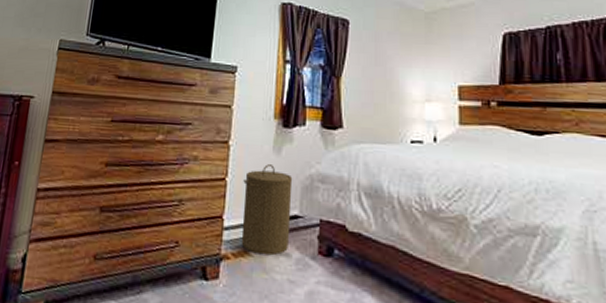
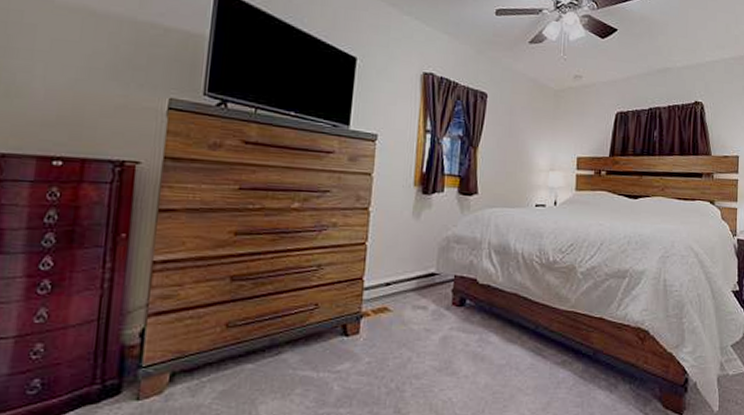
laundry hamper: present [241,164,293,256] -> none [381,228,431,310]

